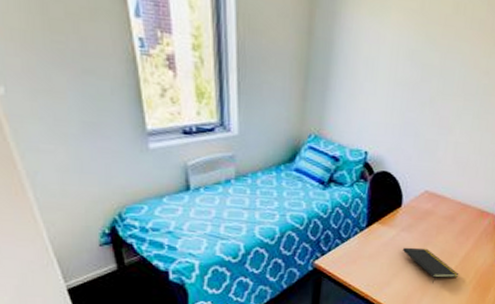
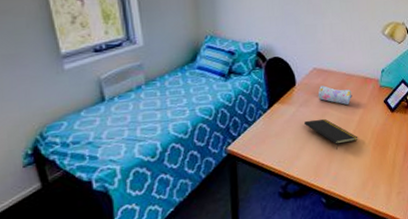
pencil case: none [424,212,463,238] -> present [318,85,352,106]

